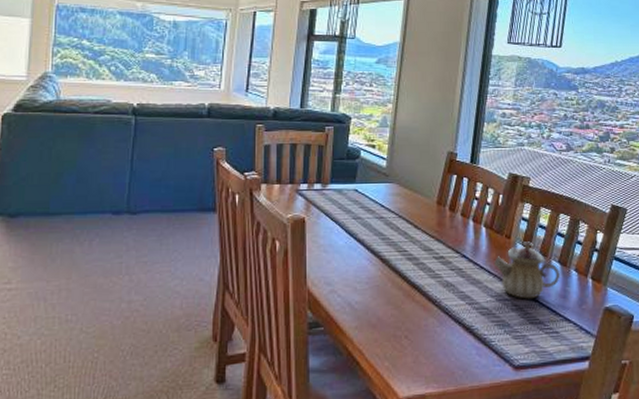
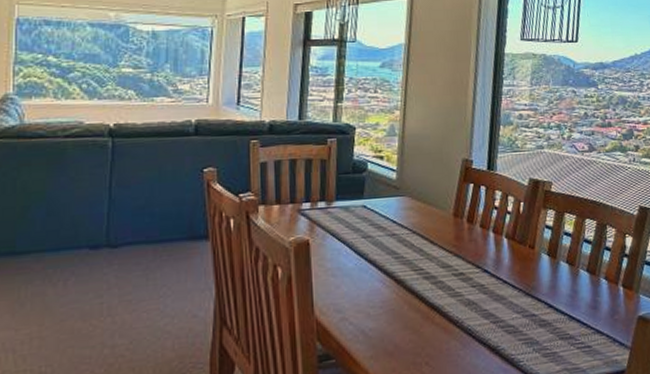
teapot: present [494,241,560,299] -> none [518,251,589,313]

